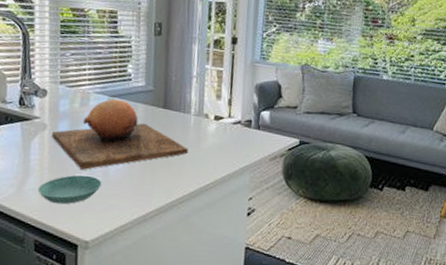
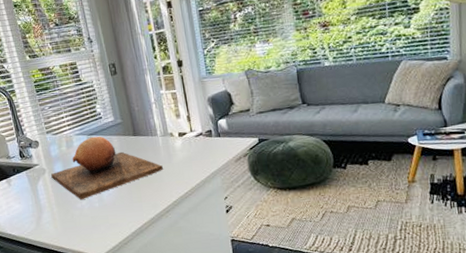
saucer: present [37,175,102,205] -> none [52,203,100,231]

